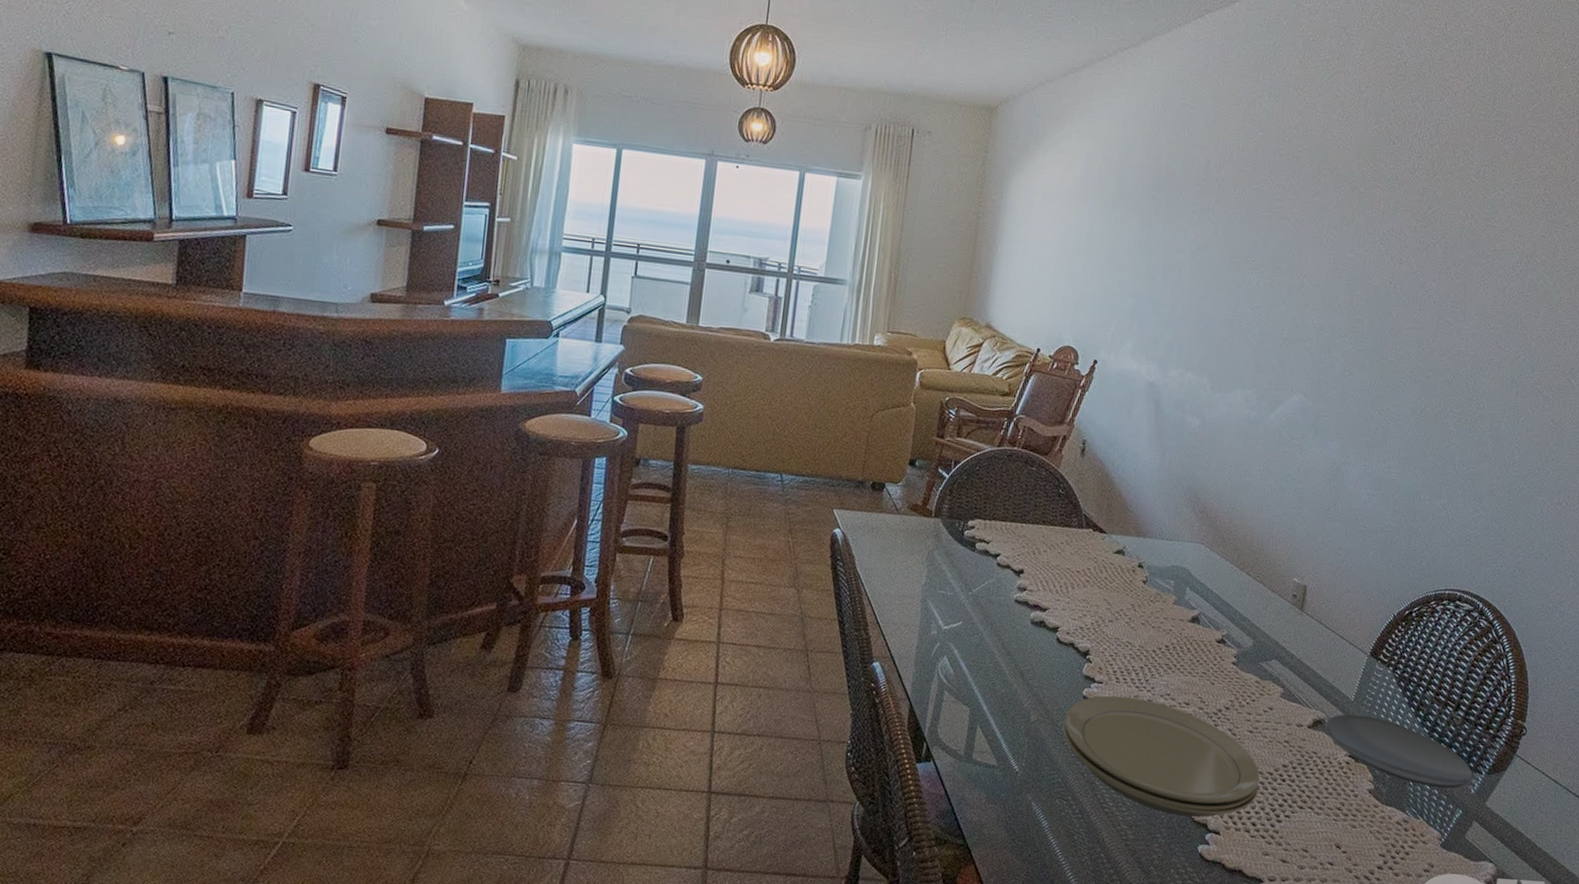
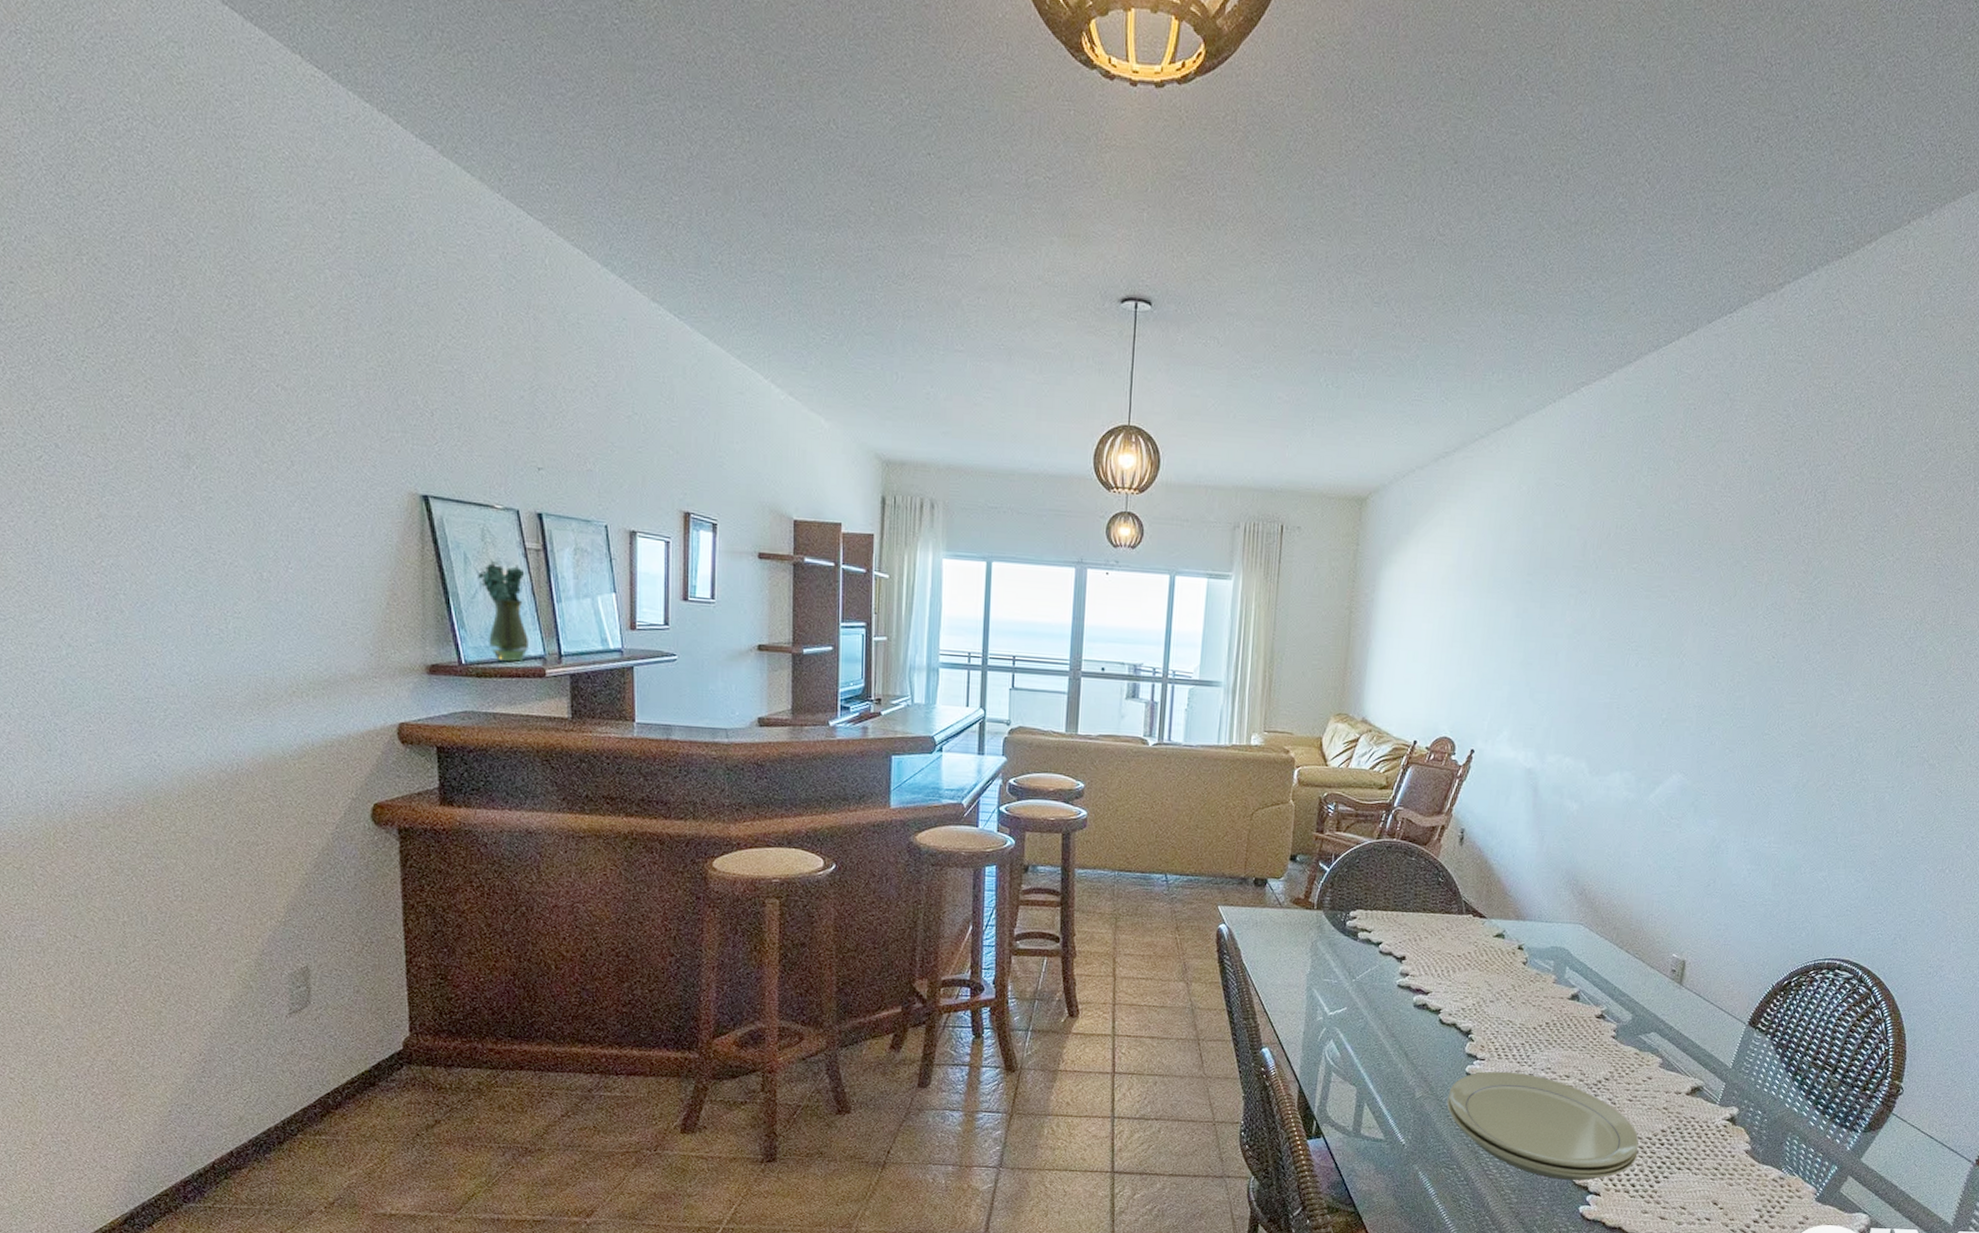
vase: none [94,119,144,224] -> present [478,558,530,662]
plate: present [1325,713,1473,789] -> none [1703,1080,1849,1147]

